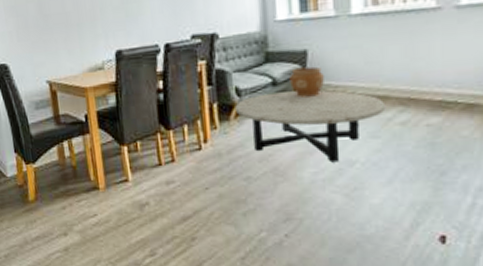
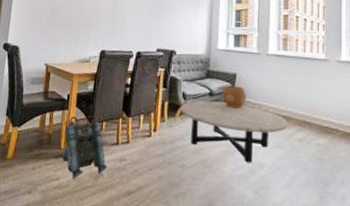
backpack: none [91,135,153,214] -> present [61,114,108,180]

